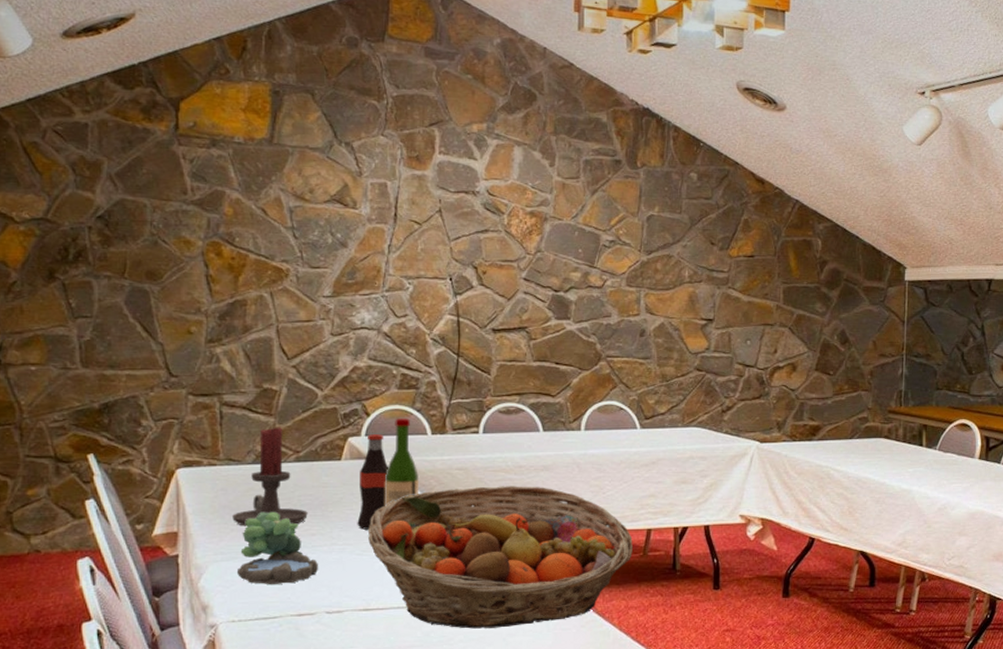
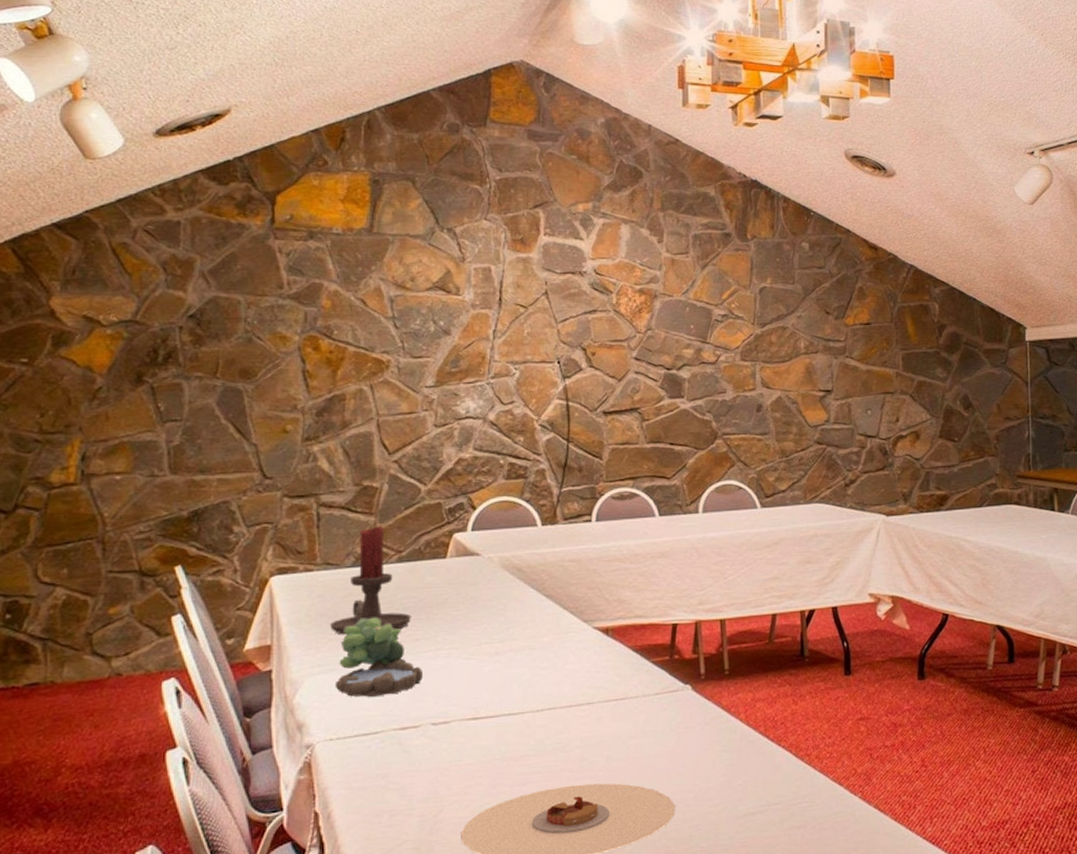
bottle: present [357,434,388,530] -> none [464,528,496,632]
fruit basket: present [368,486,633,629] -> none [476,575,758,733]
wine bottle: present [384,418,420,506] -> none [492,510,530,605]

